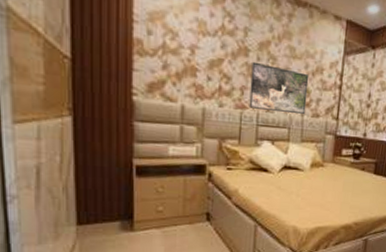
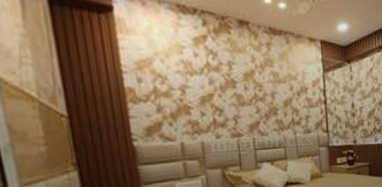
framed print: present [249,61,309,115] -> none [240,91,298,135]

